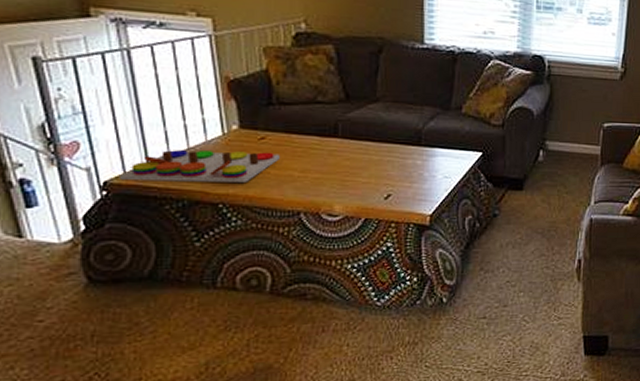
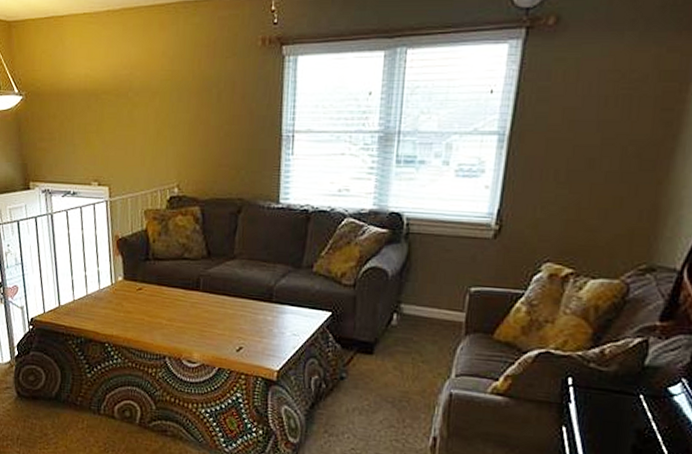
board game: present [120,150,279,182] -> none [41,295,152,326]

